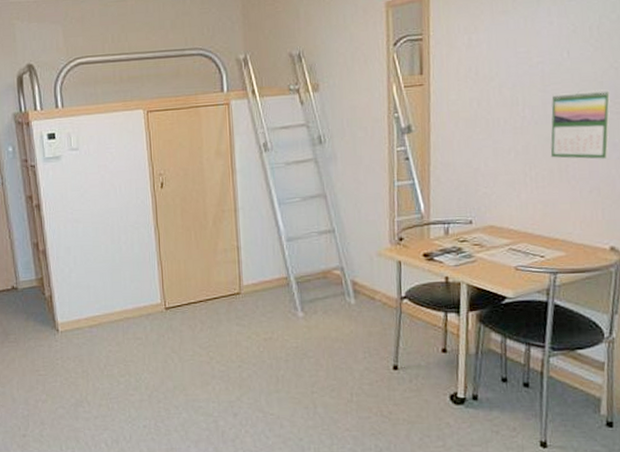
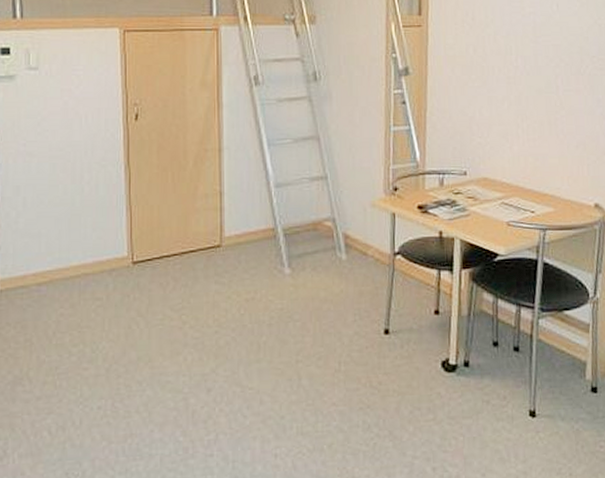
calendar: present [550,89,611,159] -> none [541,45,595,114]

